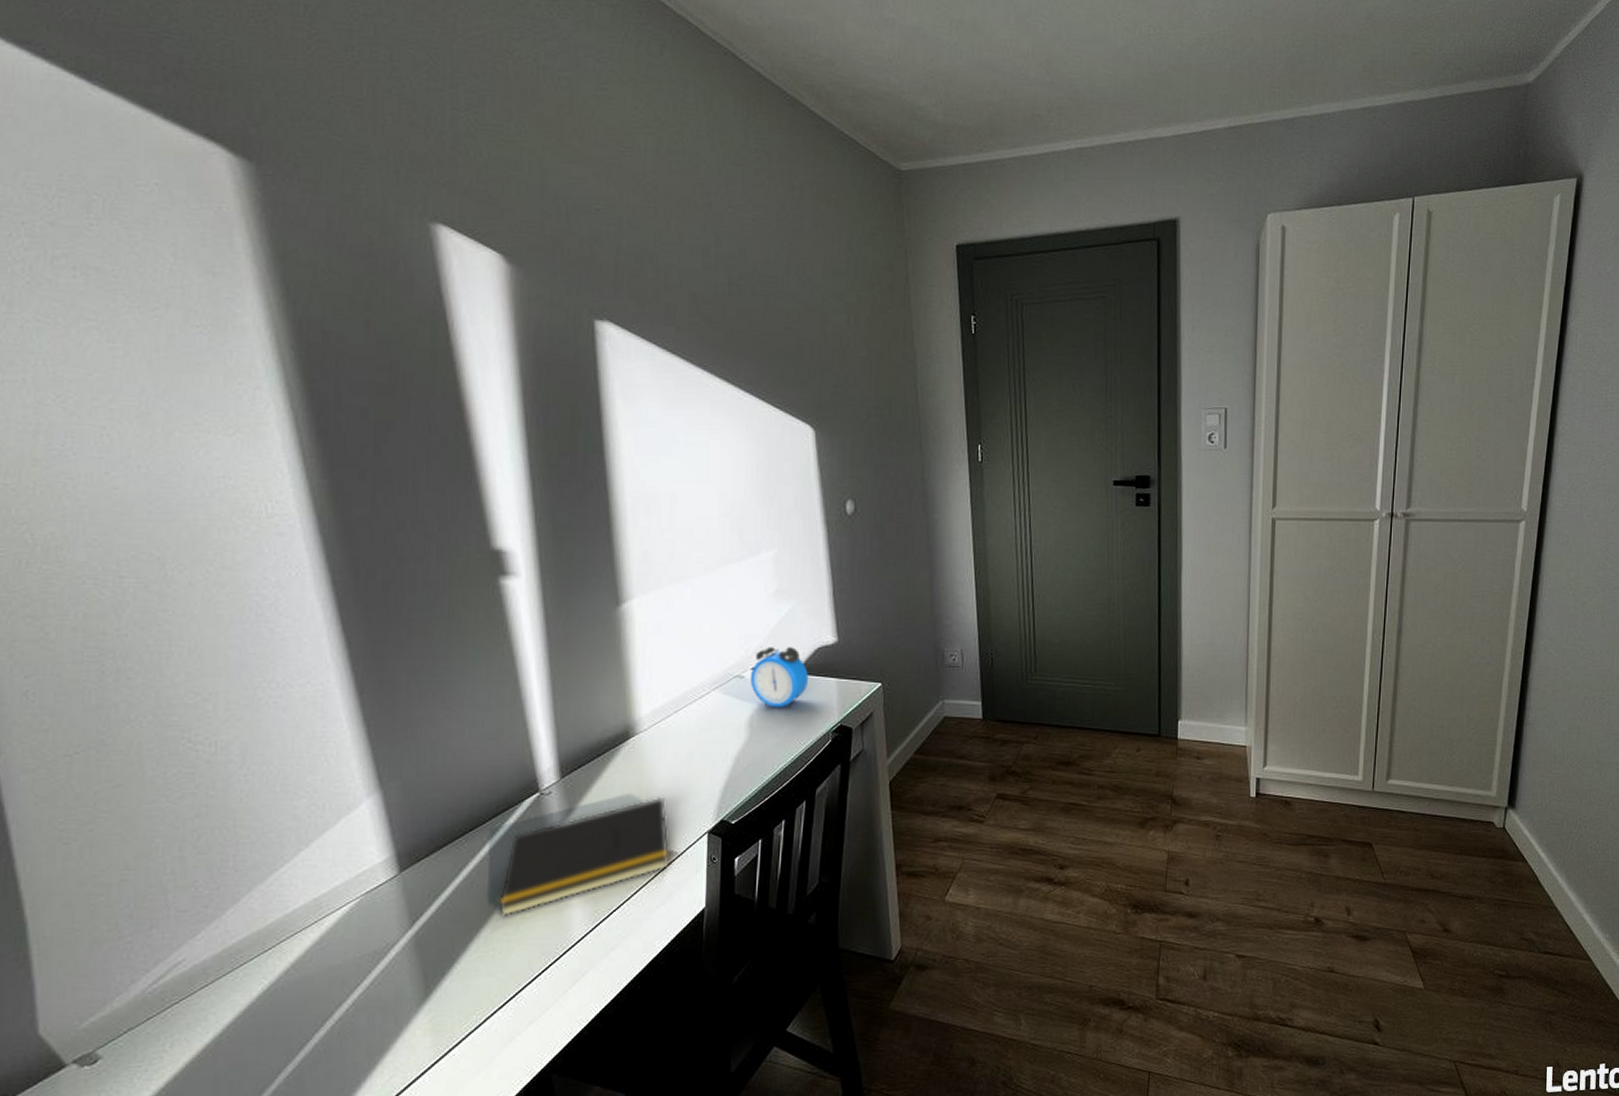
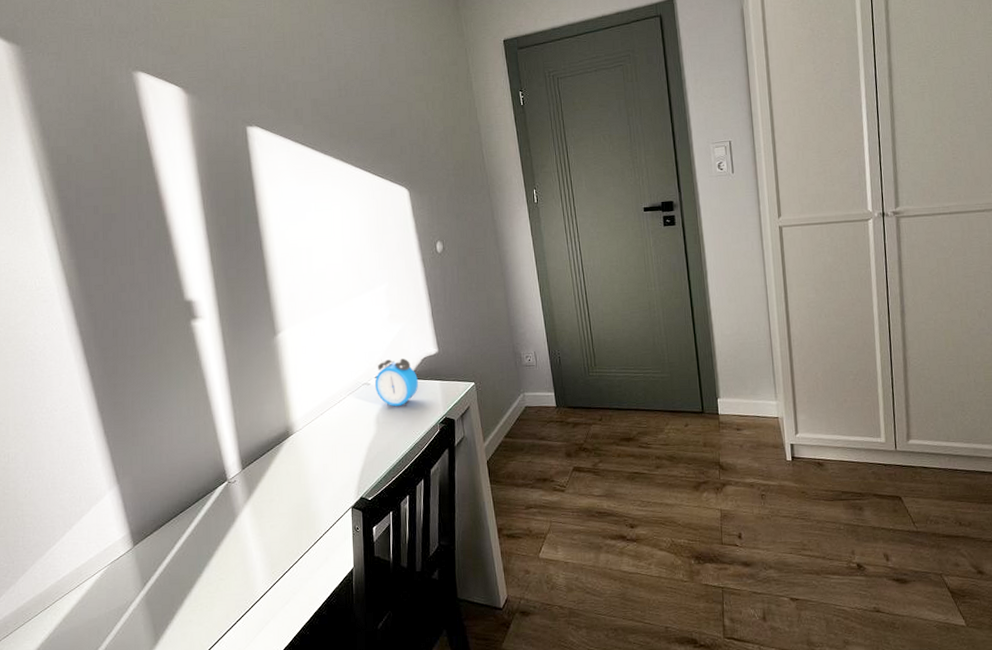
notepad: present [497,796,670,918] -> none [202,481,325,579]

